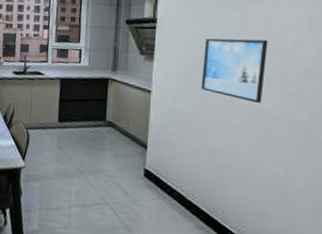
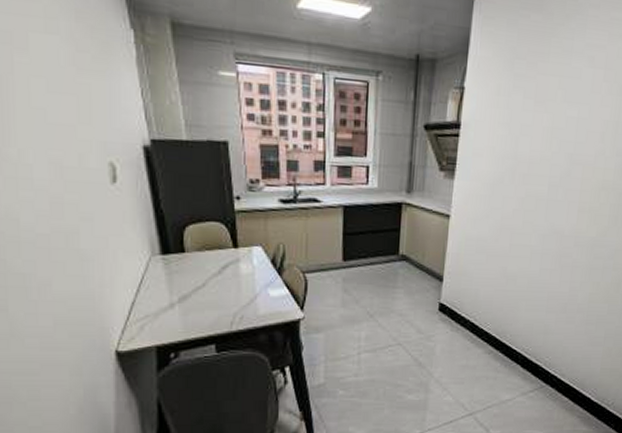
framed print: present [202,38,268,104] -> none [503,148,574,223]

